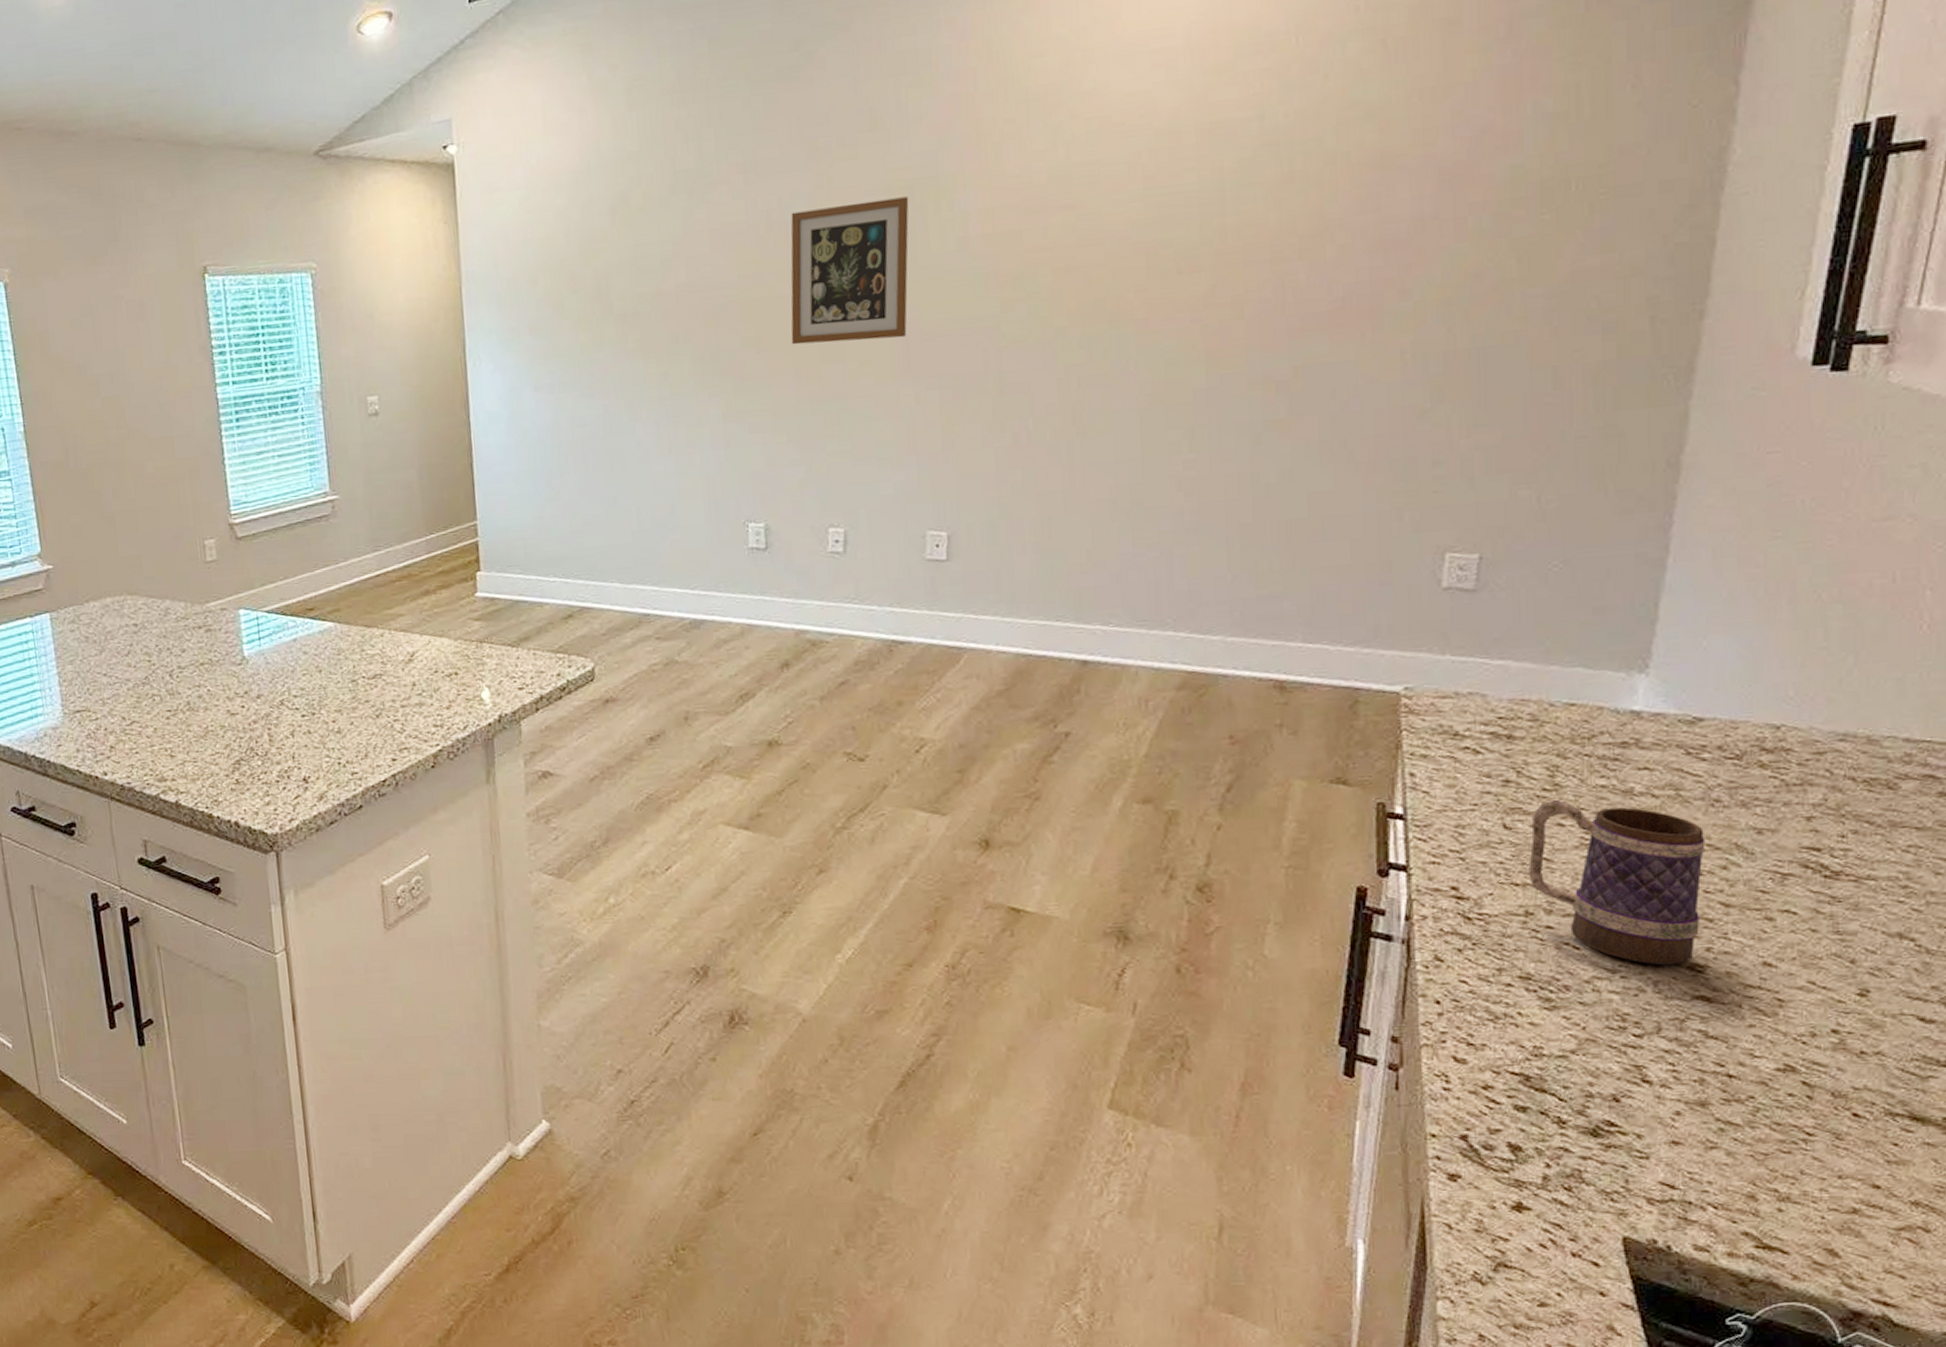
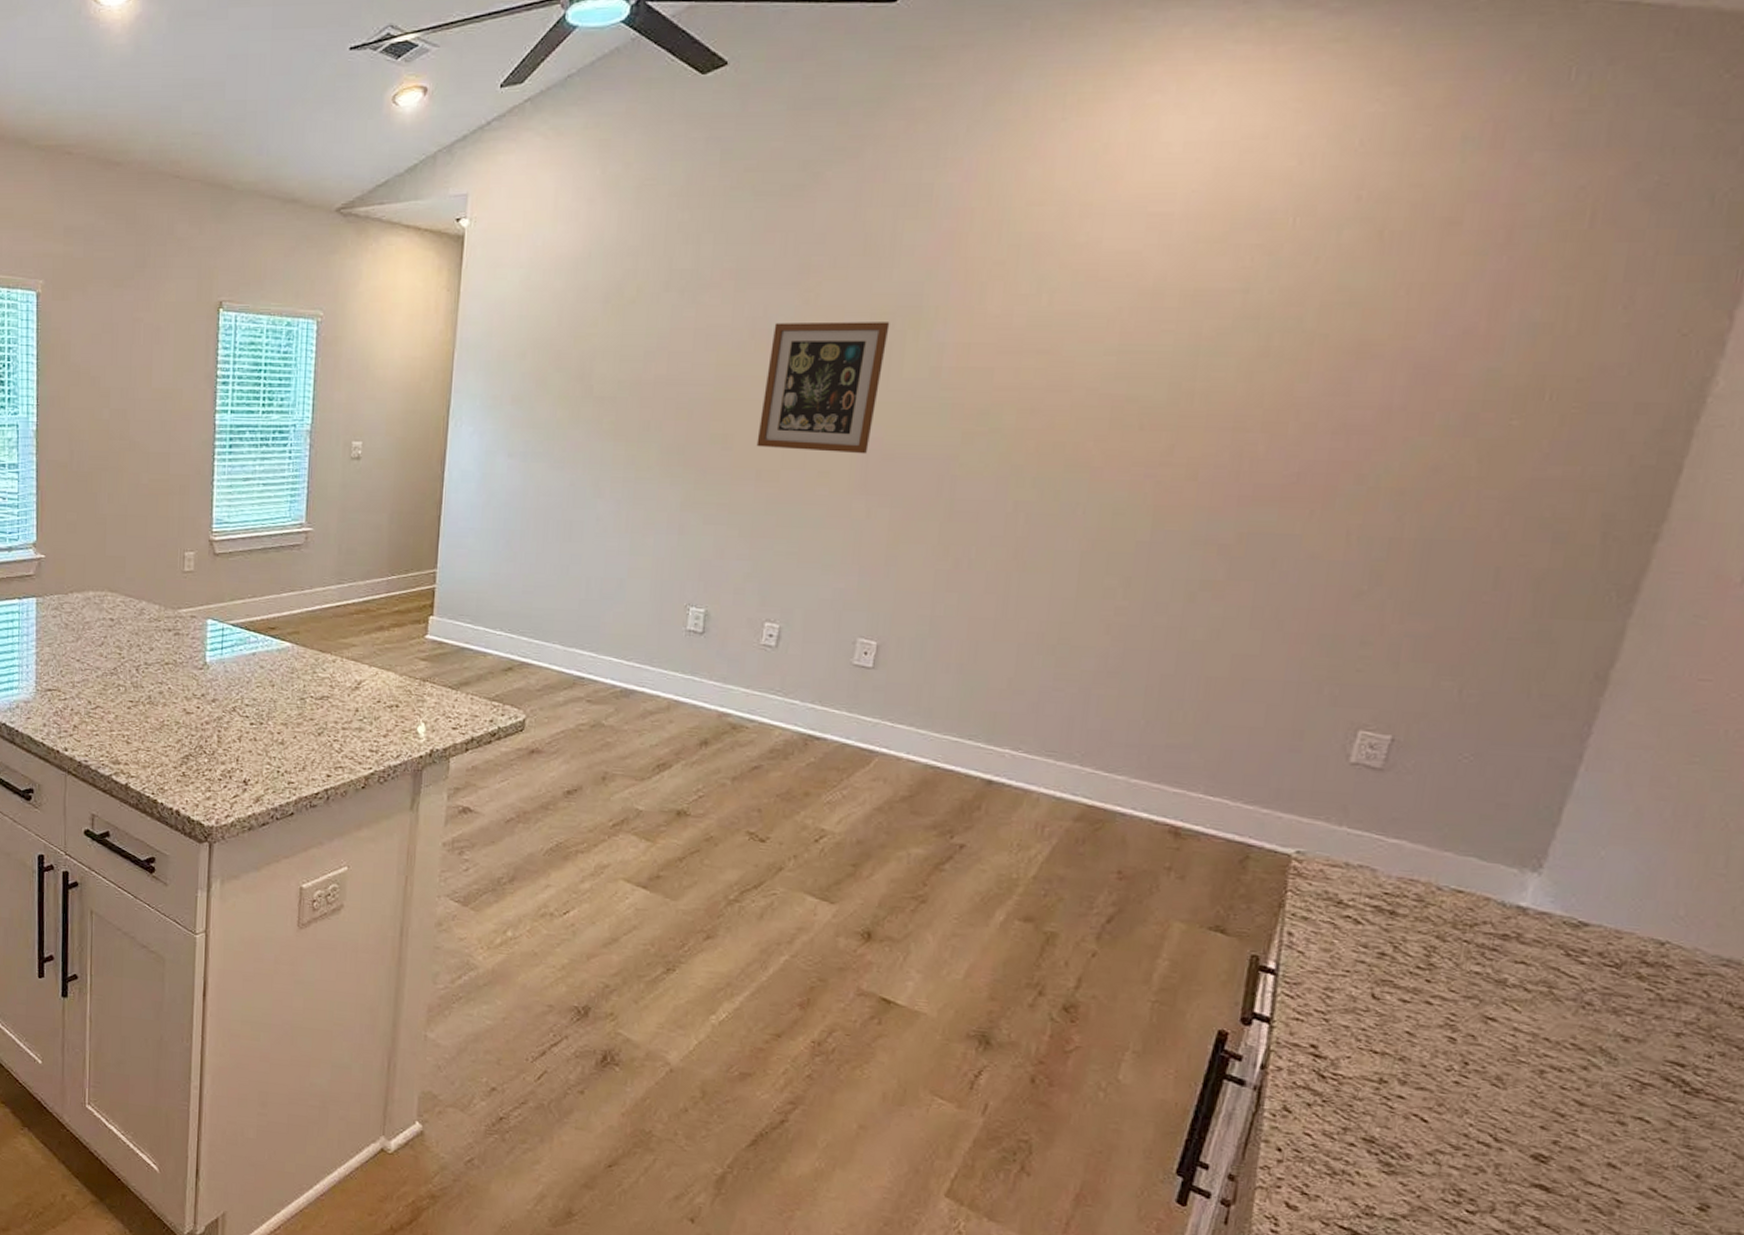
mug: present [1528,800,1706,966] -> none [1388,978,1571,1152]

